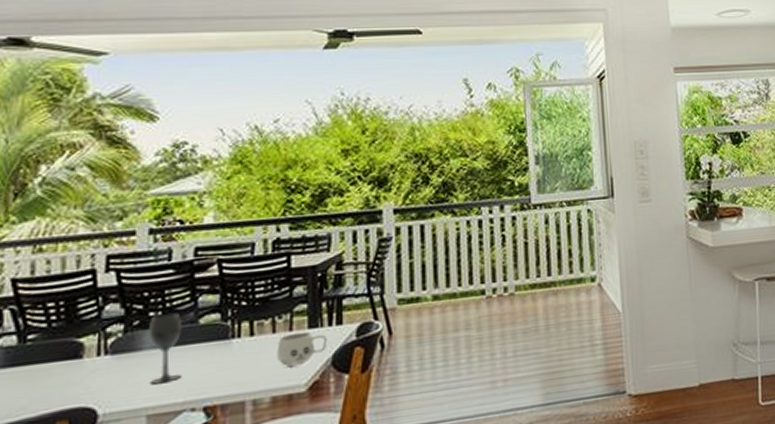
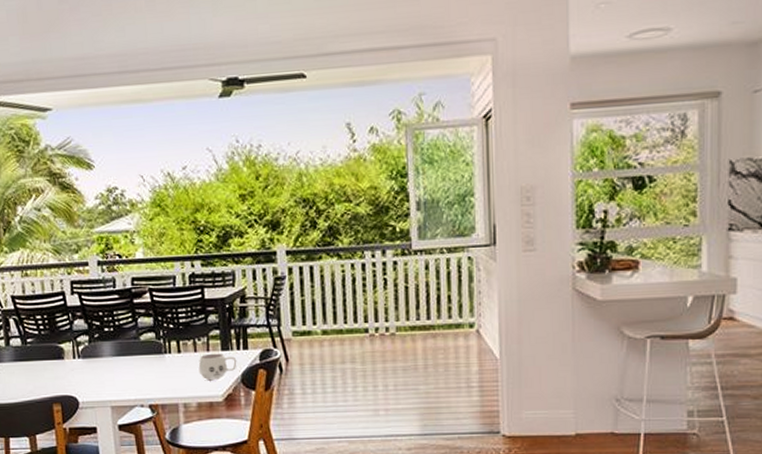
wine glass: present [149,312,181,385] -> none [105,329,131,384]

